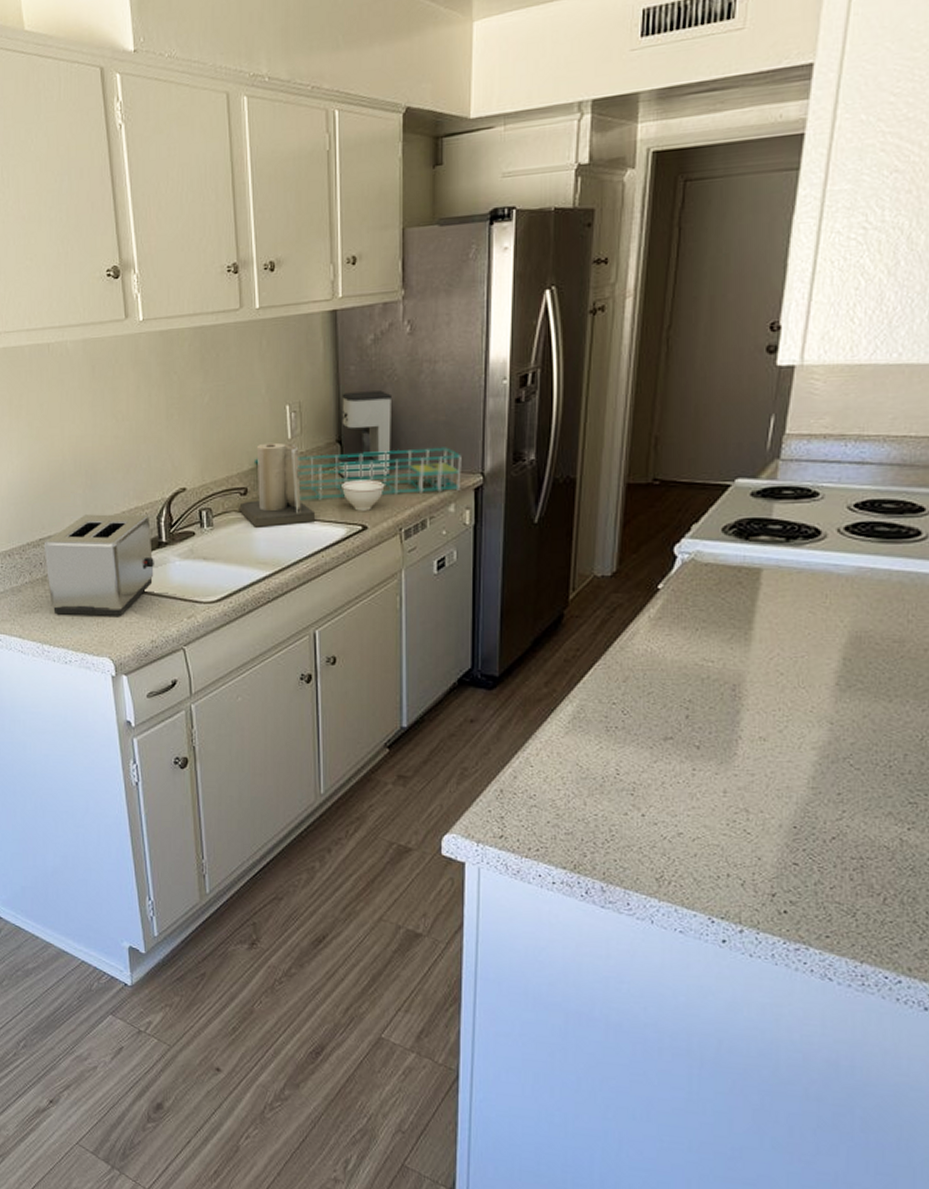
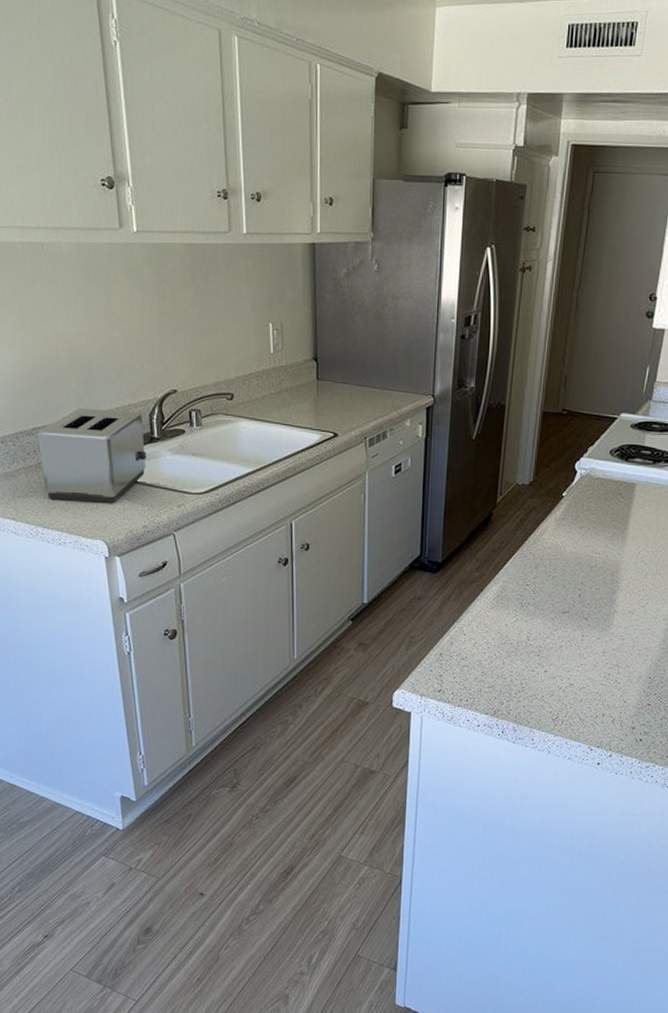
paper towel roll: present [239,442,316,527] -> none [226,355,294,430]
dish rack: present [255,447,462,500] -> none [241,368,417,409]
coffee maker: present [339,390,391,479] -> none [314,317,360,393]
bowl: present [342,479,385,511] -> none [317,393,353,421]

